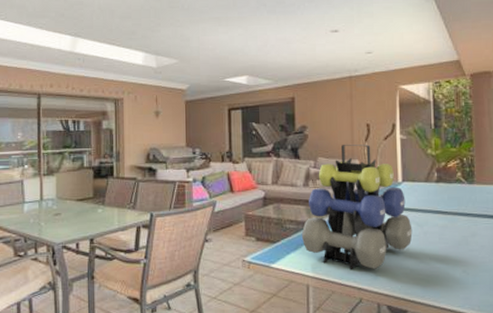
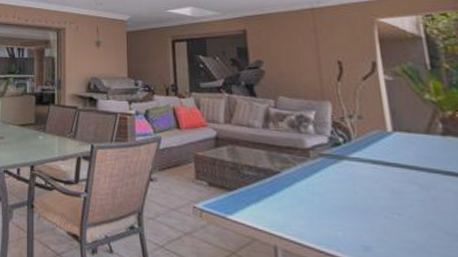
sporting goods: present [301,144,413,271] -> none [263,82,415,238]

